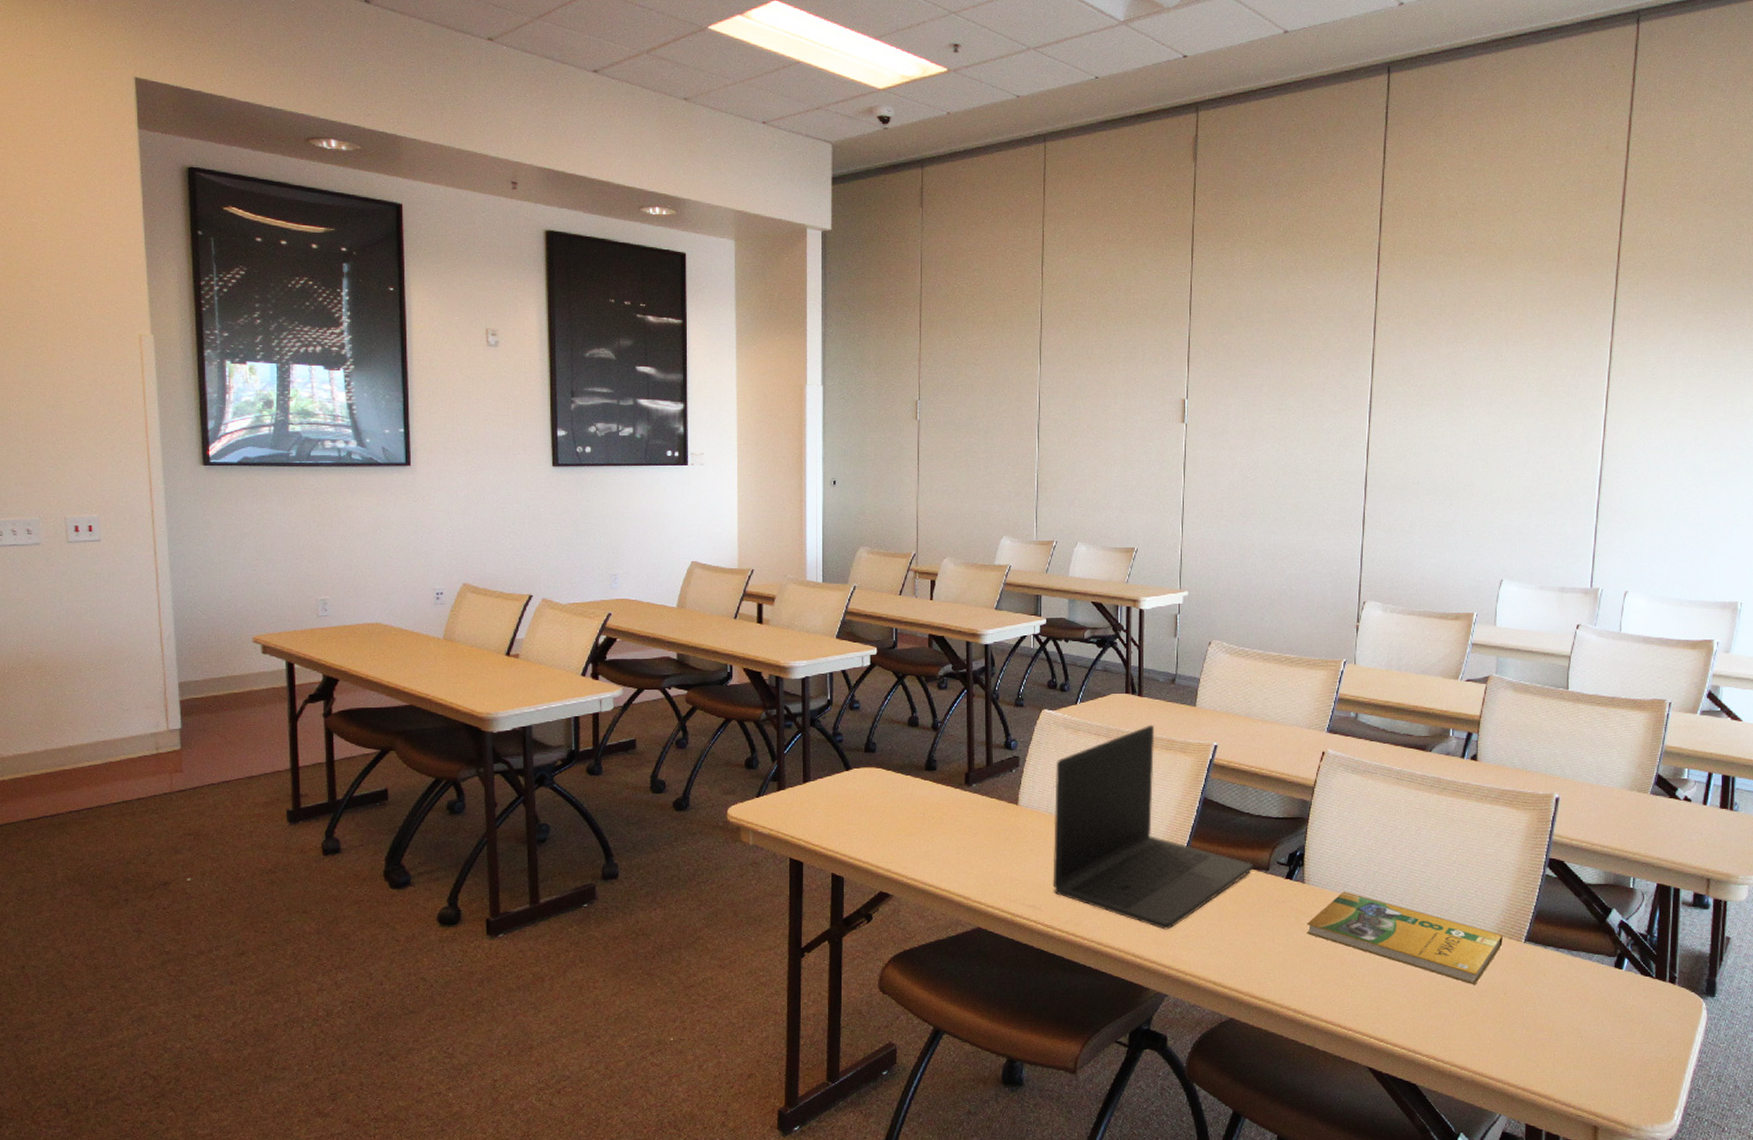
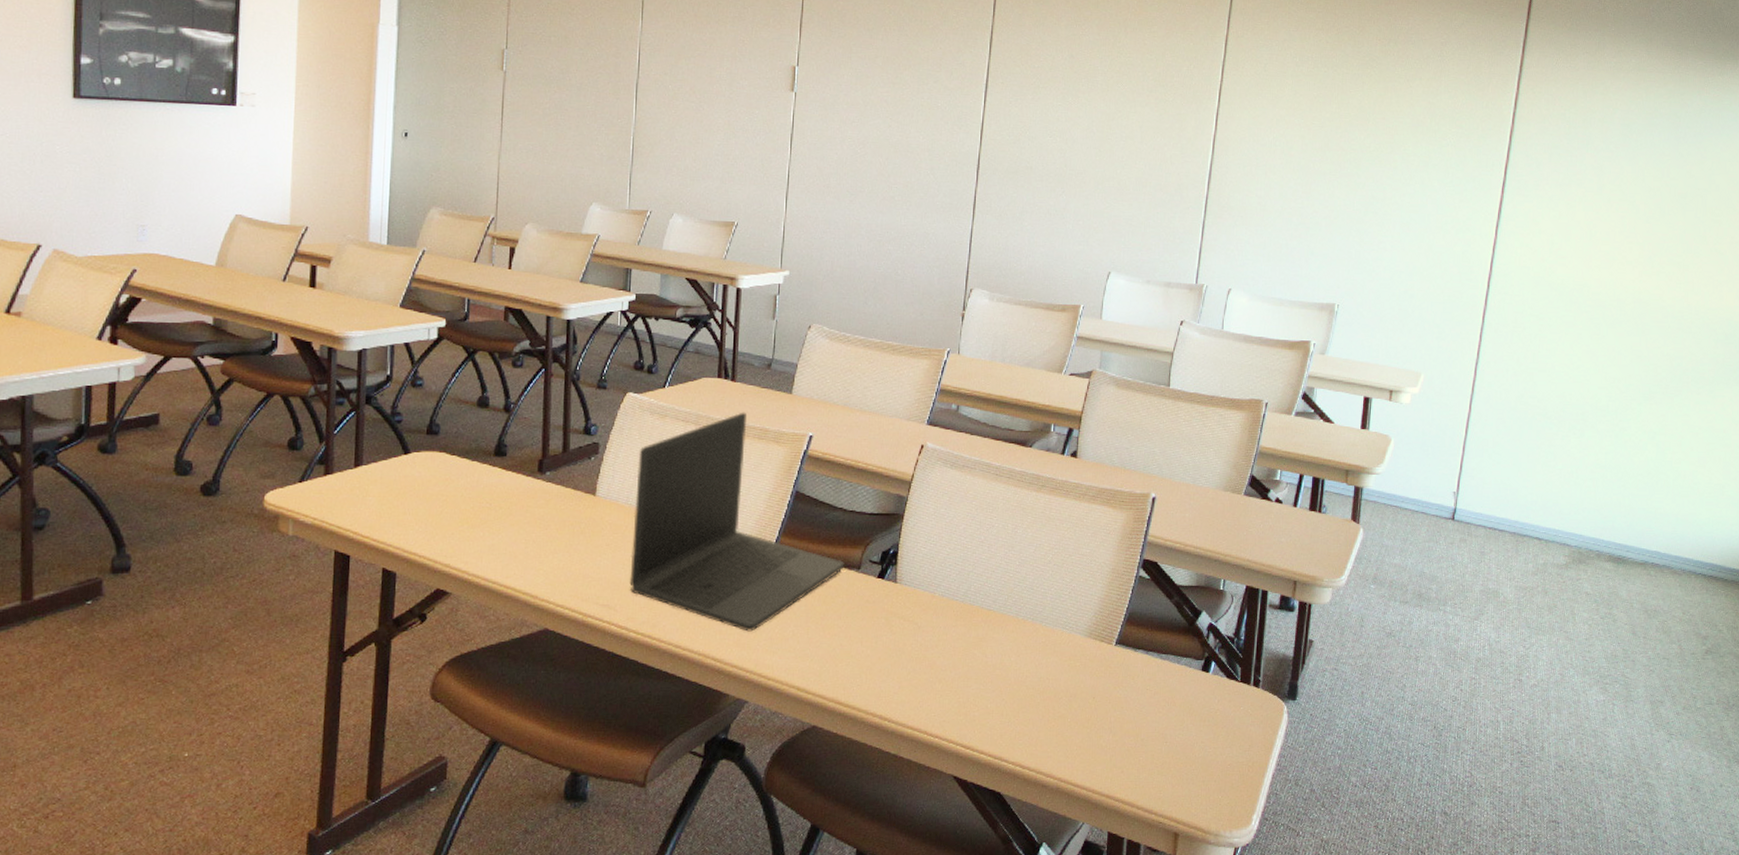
booklet: present [1306,891,1503,986] -> none [896,591,1094,690]

